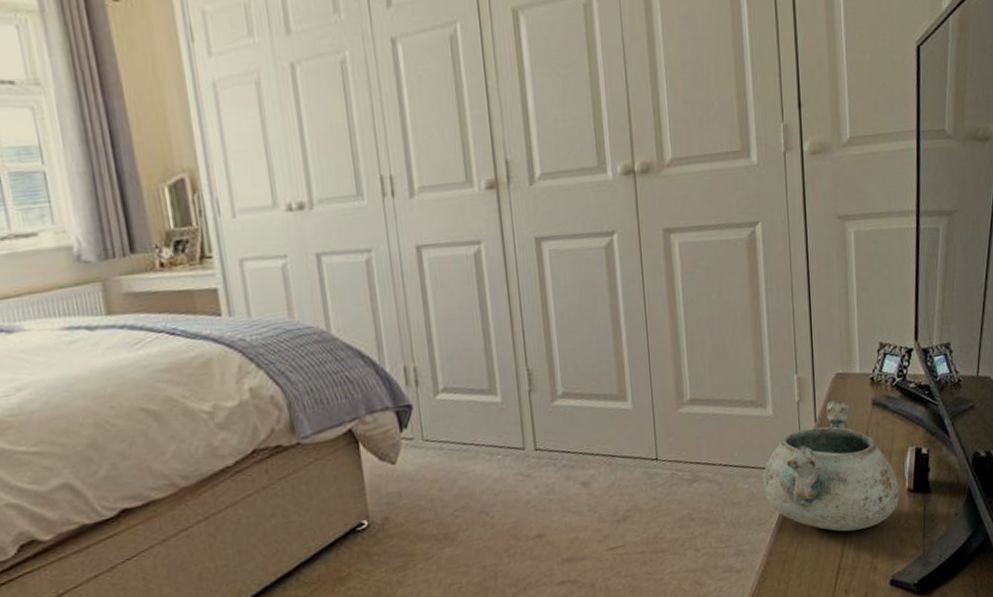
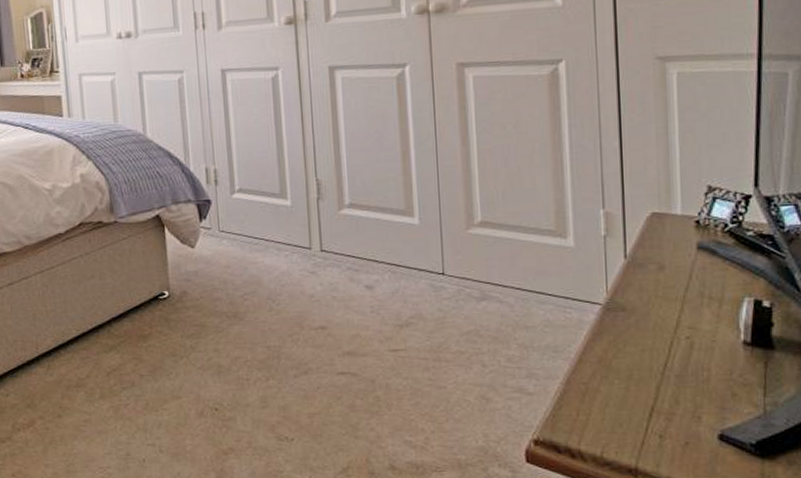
decorative bowl: present [762,400,900,532] -> none [560,238,732,375]

